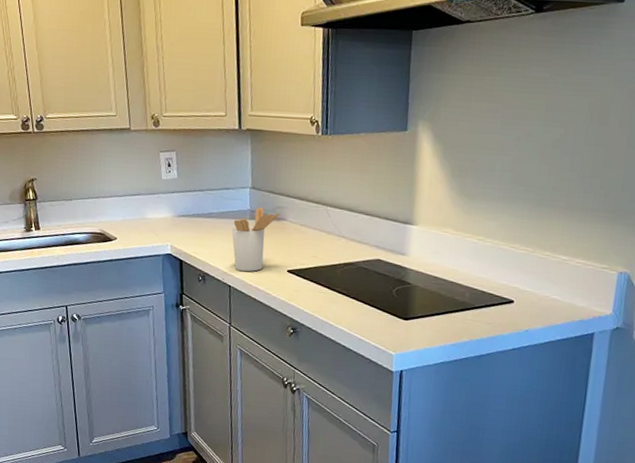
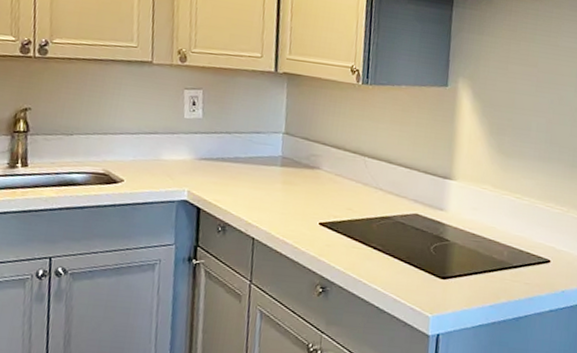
utensil holder: present [231,206,279,272] -> none [259,153,314,223]

